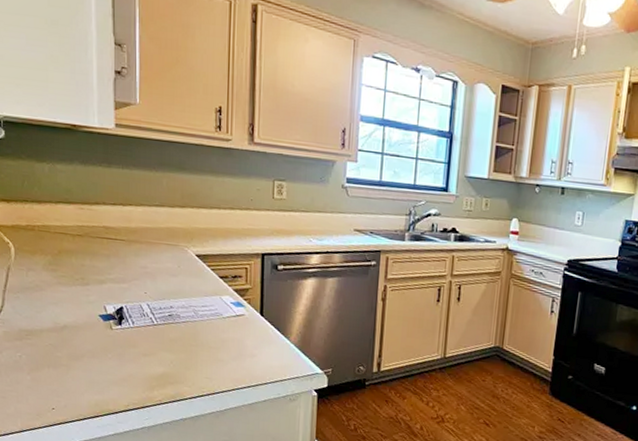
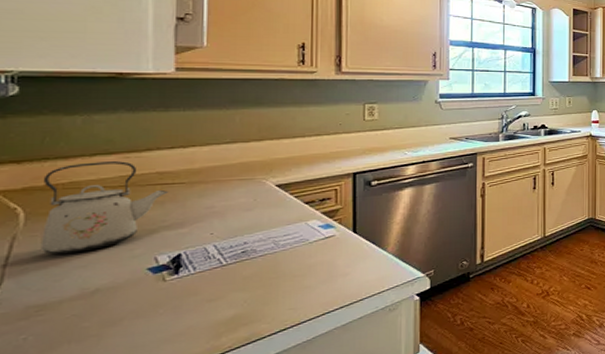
kettle: none [25,209,113,291] -> present [39,161,169,255]

